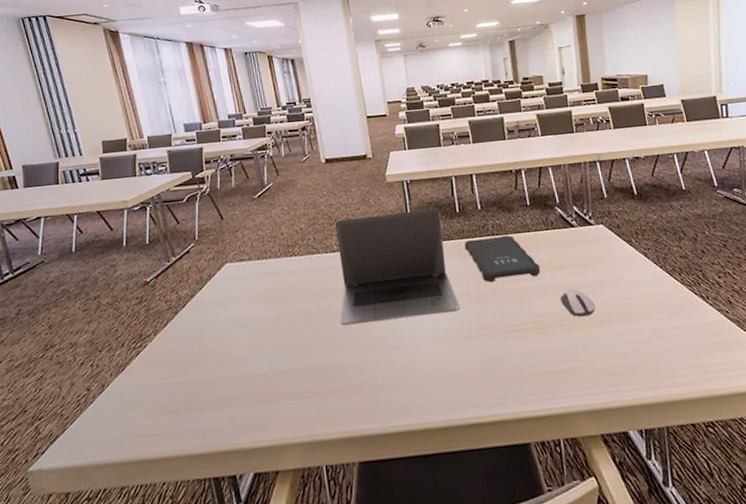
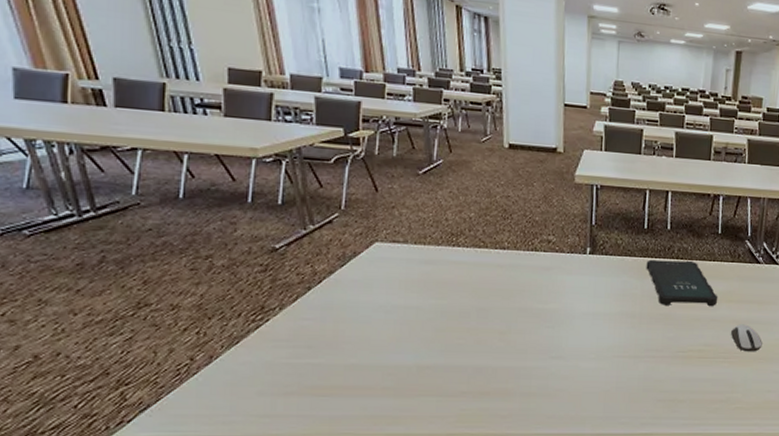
laptop computer: present [335,208,461,326] -> none [500,215,630,330]

